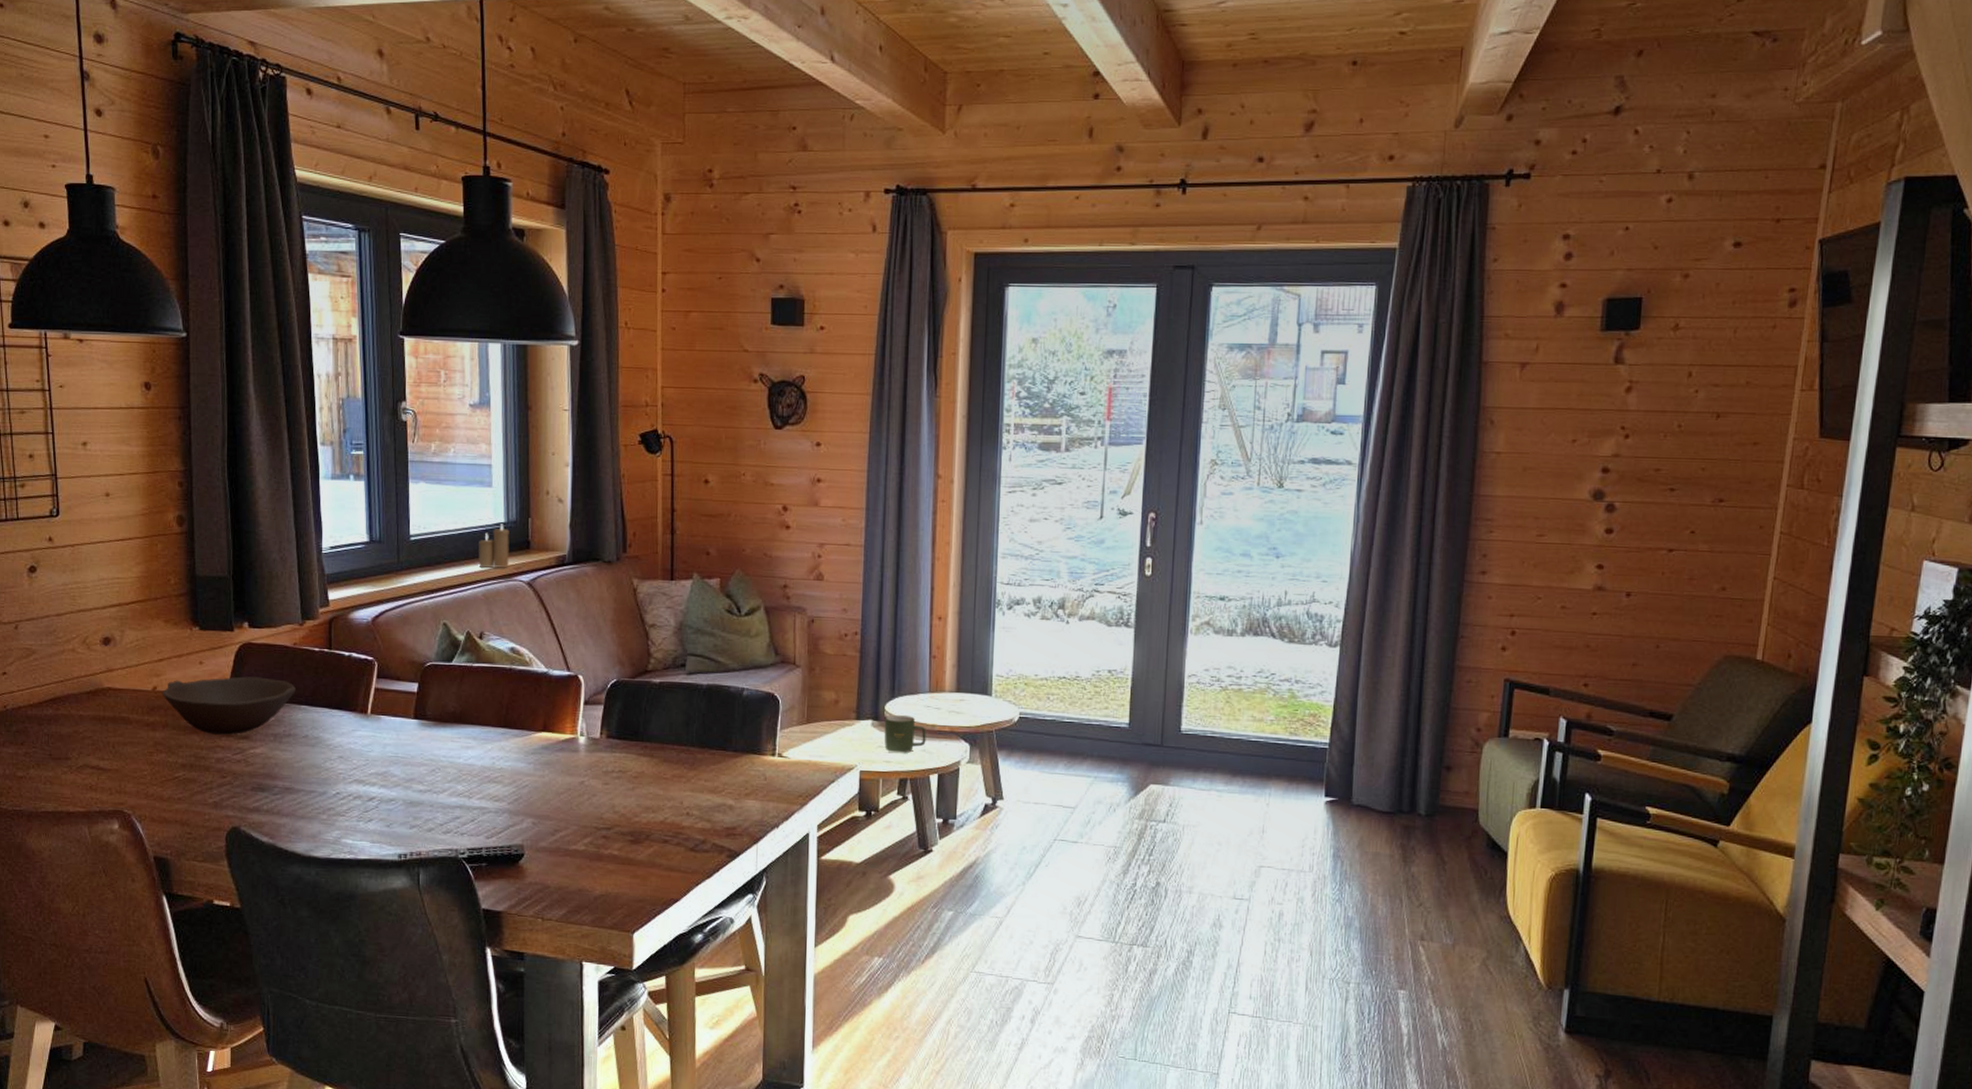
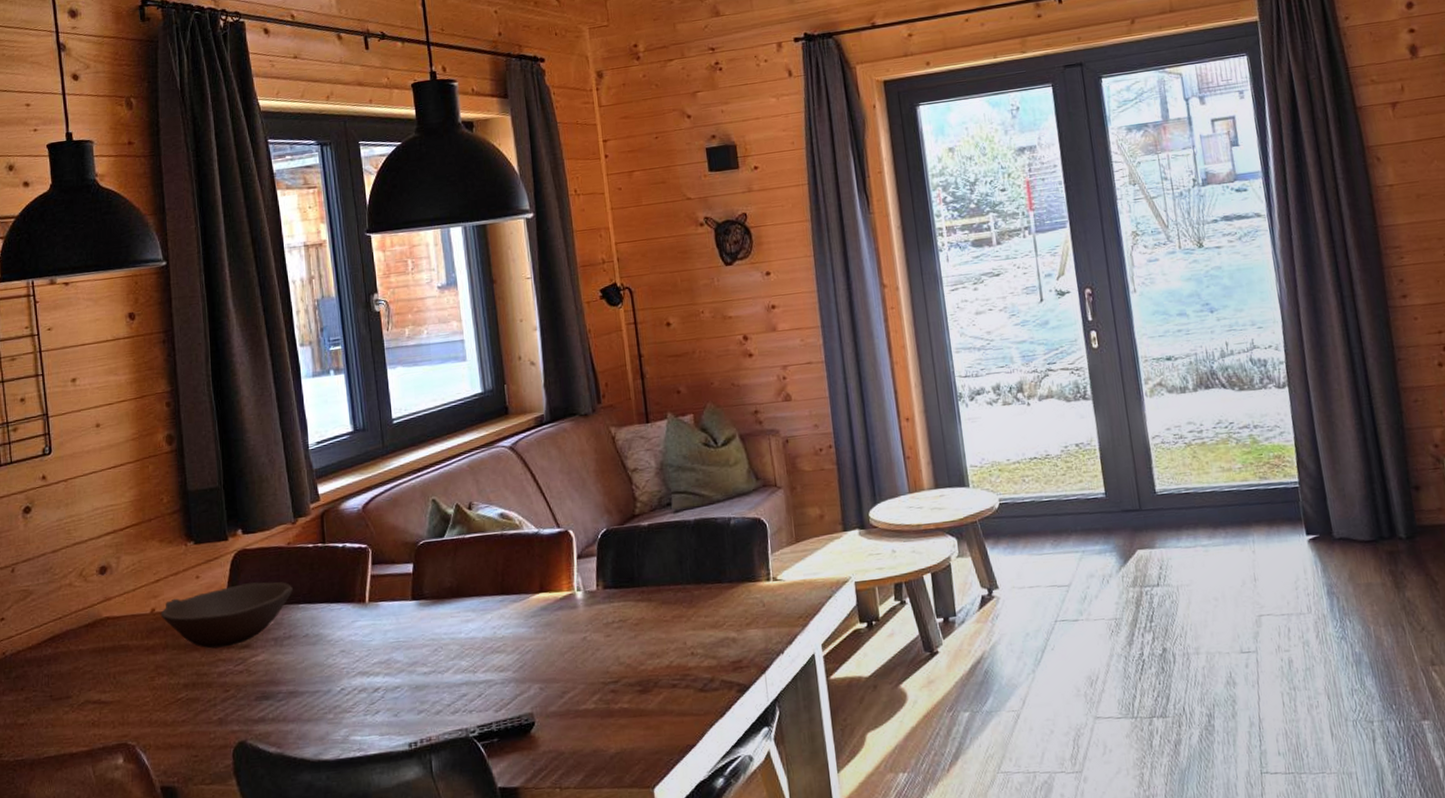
candle: present [478,524,509,568] -> none [459,394,490,439]
mug: present [884,715,926,754] -> none [870,519,914,560]

